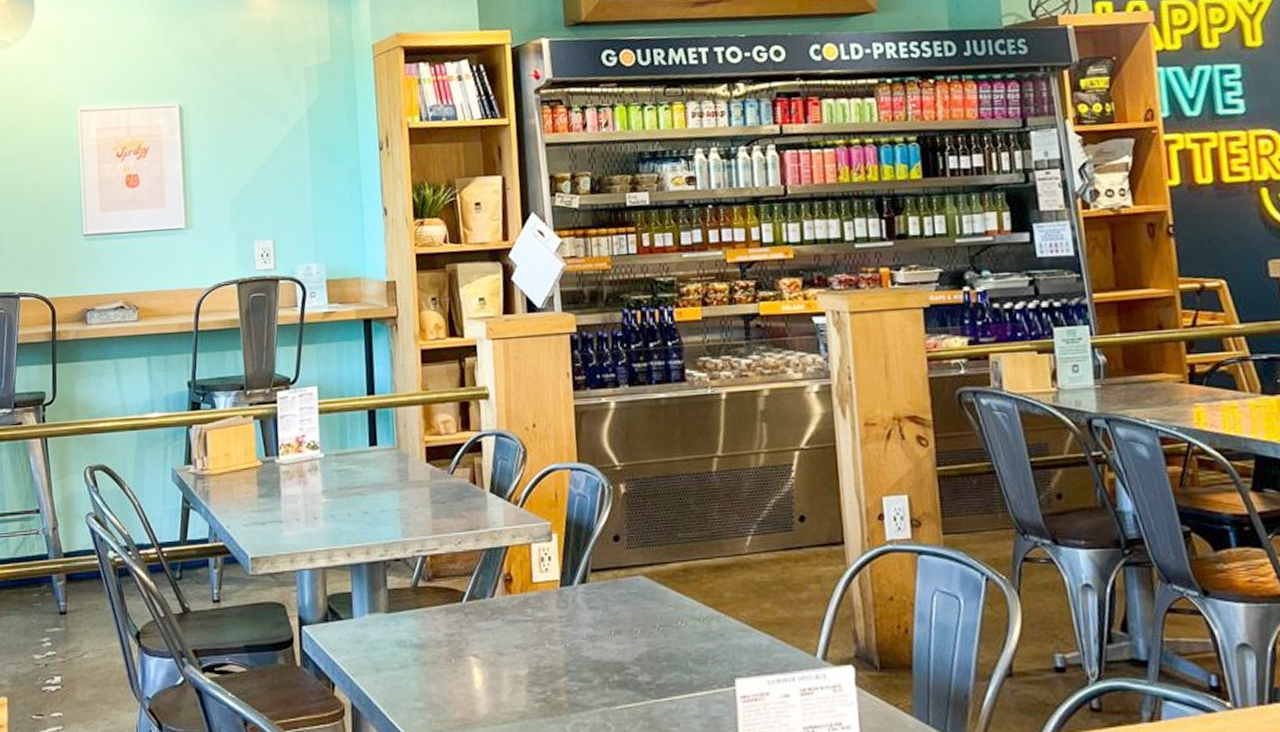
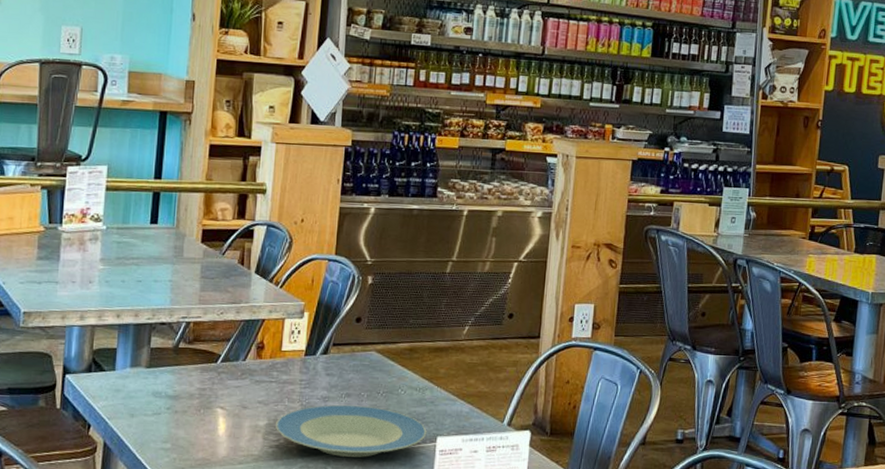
plate: none [539,643,722,709] -> present [276,404,427,457]

